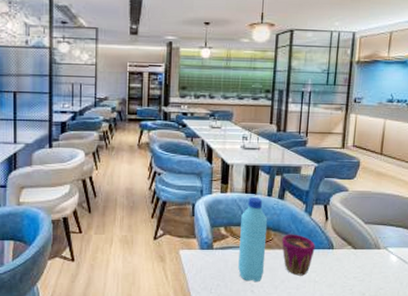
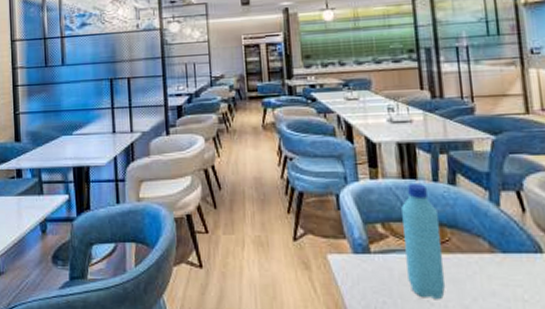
cup: present [282,234,315,276] -> none [463,232,515,292]

